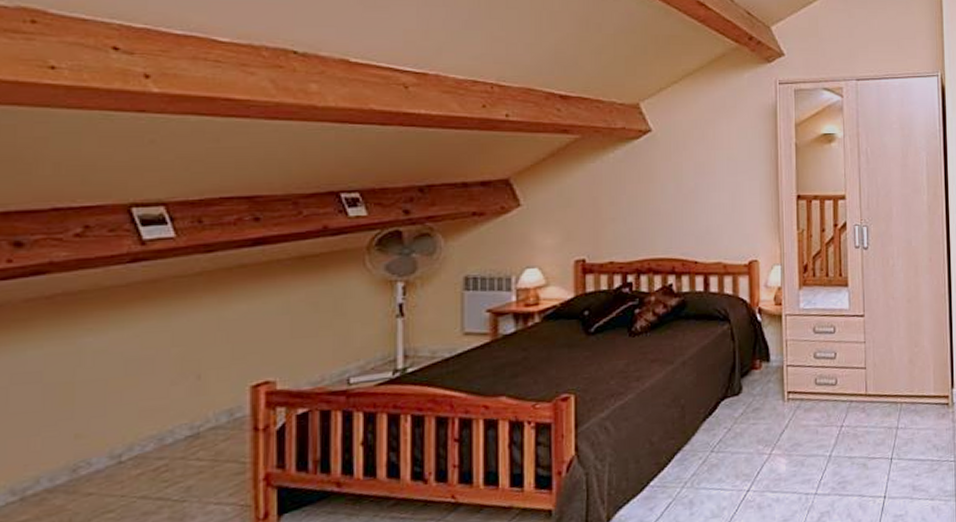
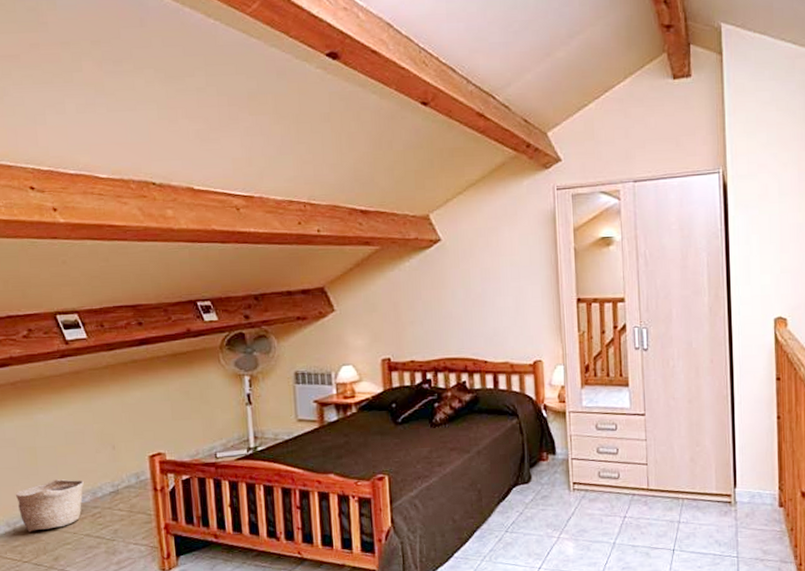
basket: none [30,422,146,501] -> present [15,478,84,533]

